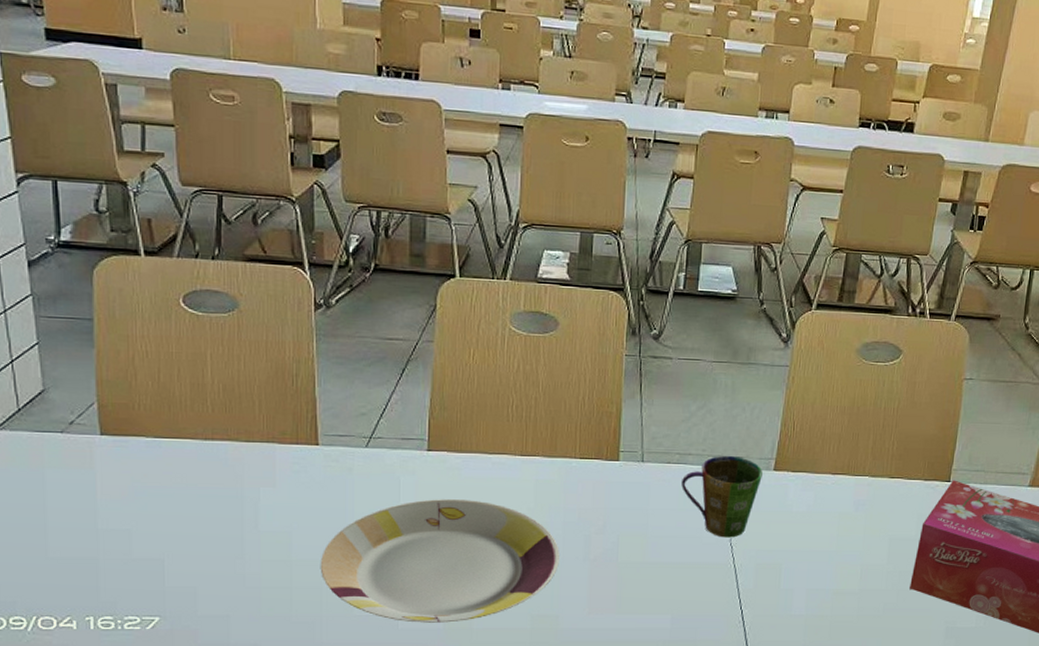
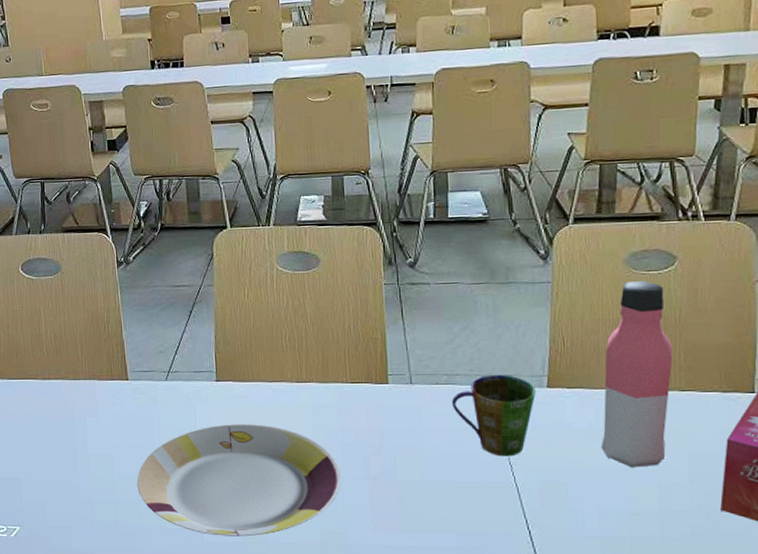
water bottle: none [815,370,888,549] -> present [601,280,673,468]

